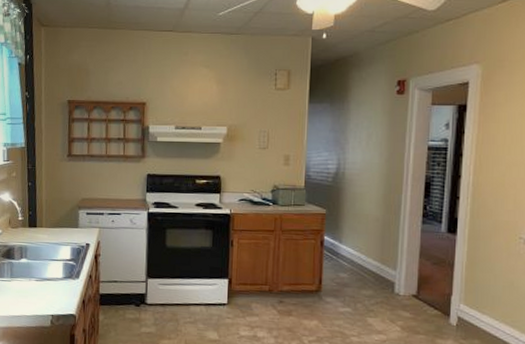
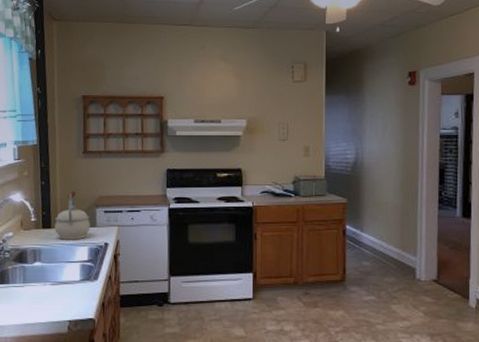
kettle: none [40,193,73,240] -> present [54,191,90,240]

